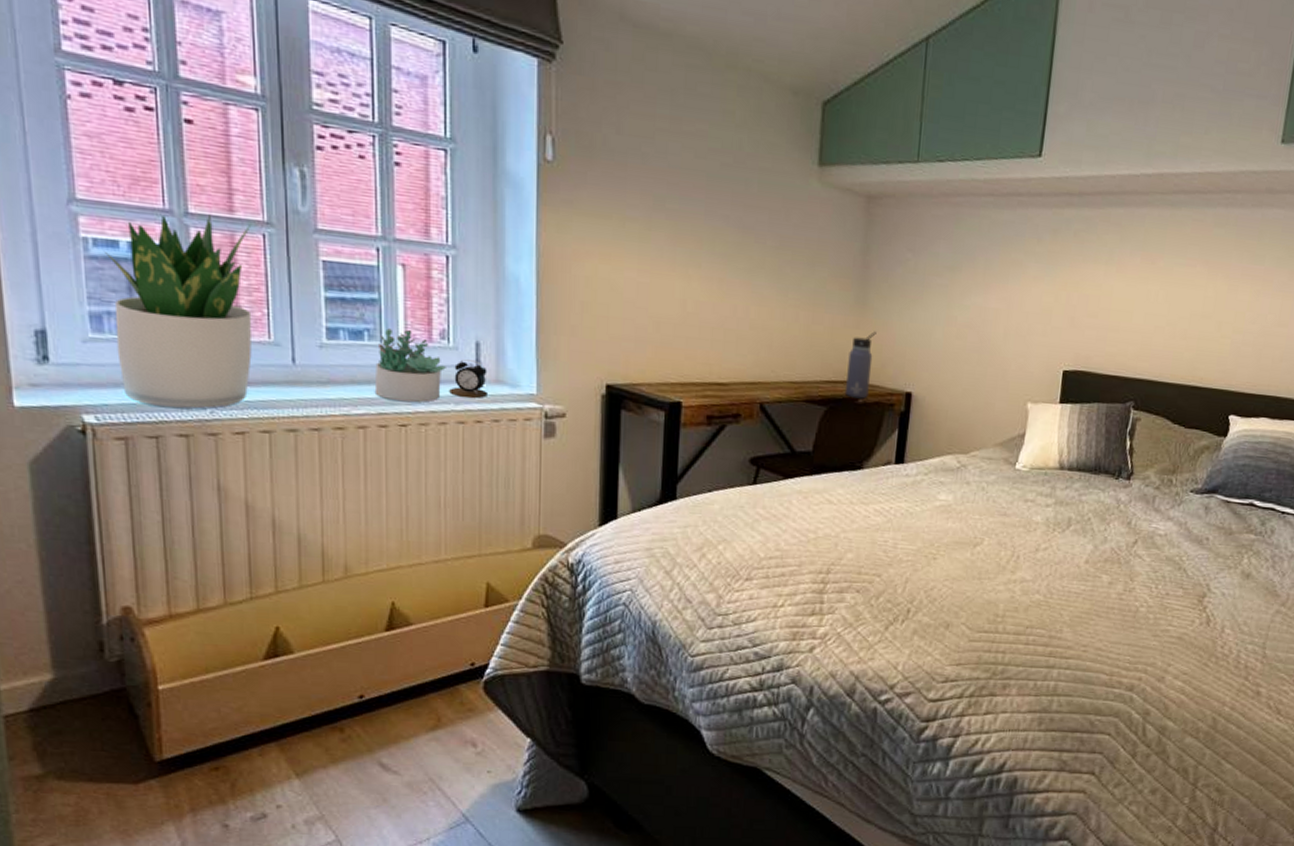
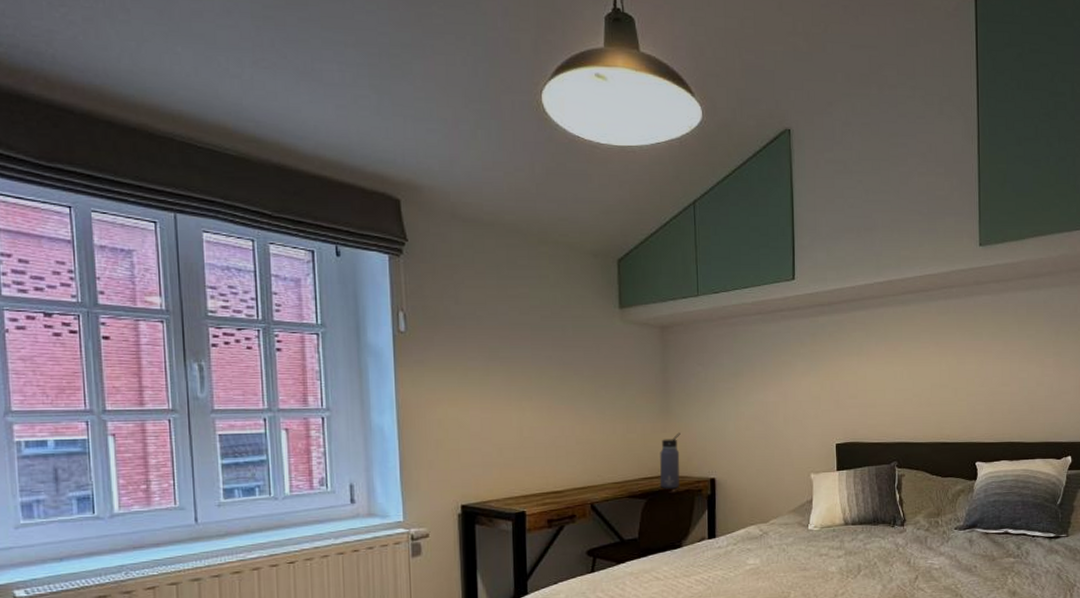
planter: present [103,214,252,409] -> none [34,409,161,575]
succulent plant: present [374,328,446,403] -> none [265,481,326,543]
alarm clock: present [449,359,487,398] -> none [329,500,362,532]

